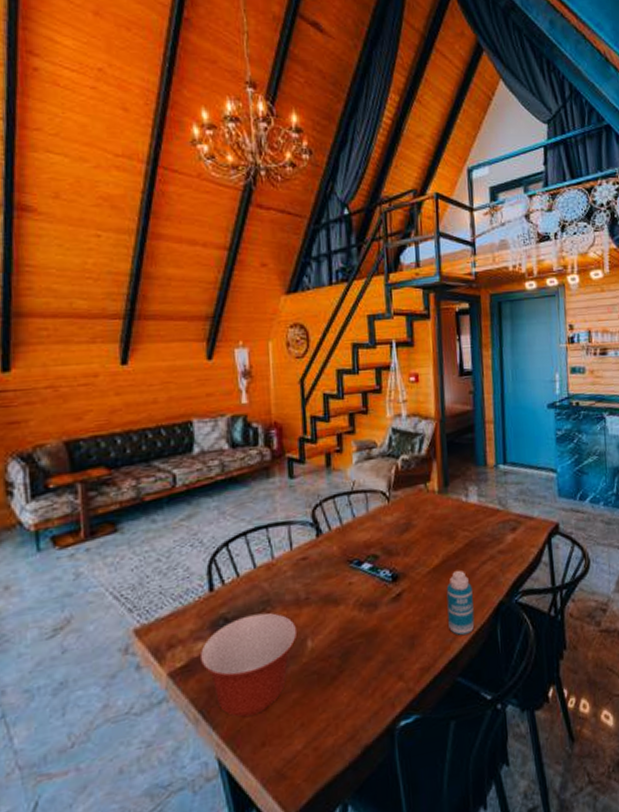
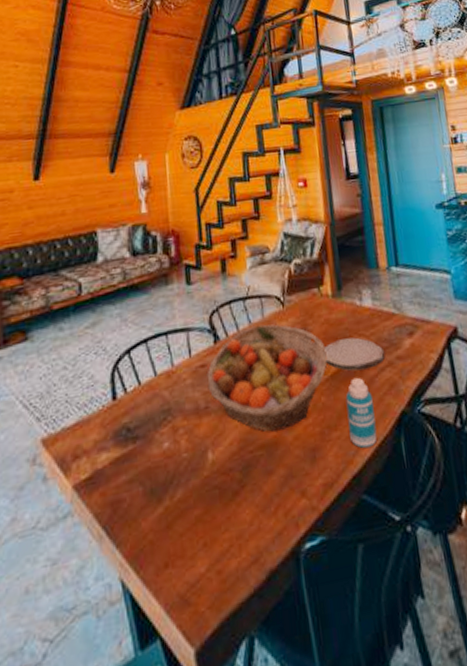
mixing bowl: present [199,612,298,718] -> none [103,422,198,535]
fruit basket: none [308,518,430,621] -> present [207,324,327,432]
plate: none [428,532,488,564] -> present [324,337,385,371]

